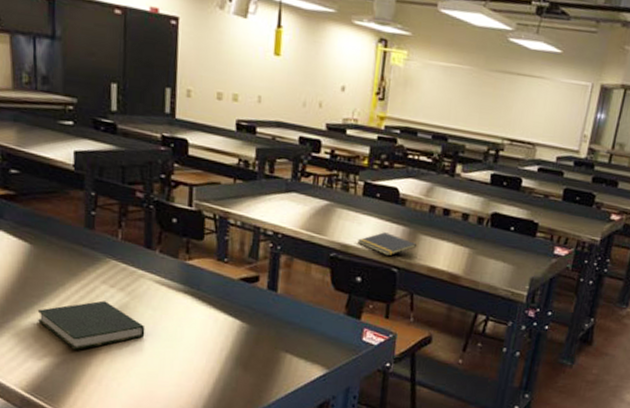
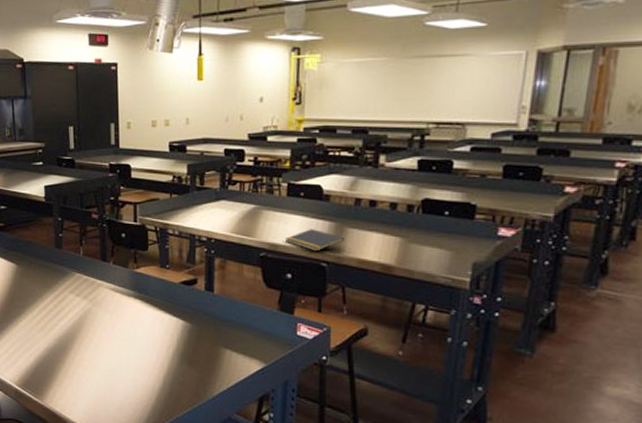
book: present [37,300,145,350] -> none [24,308,105,350]

